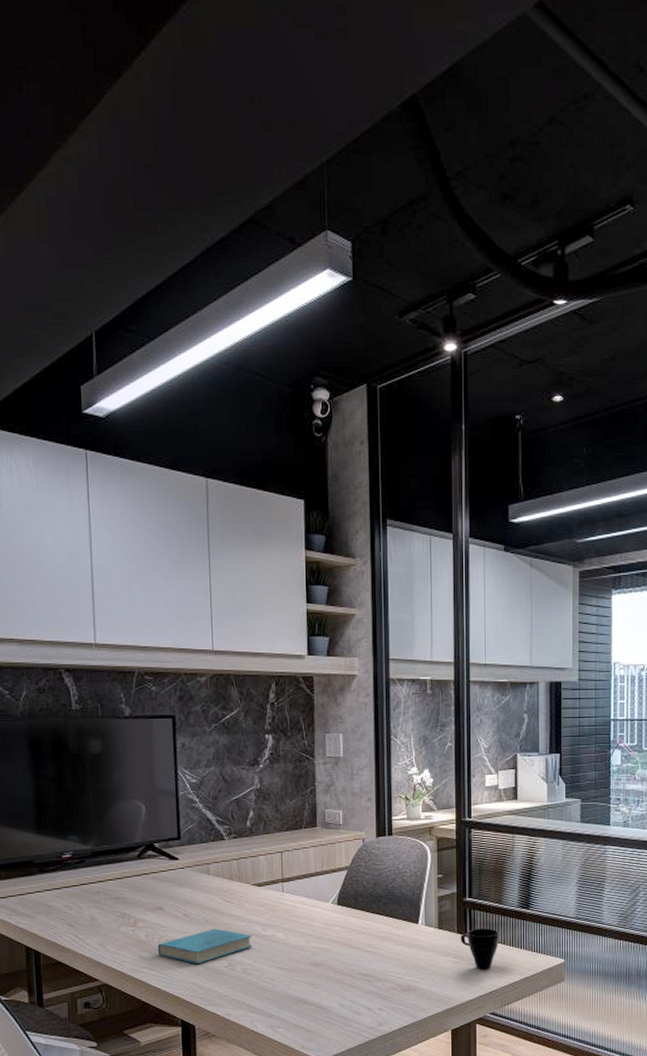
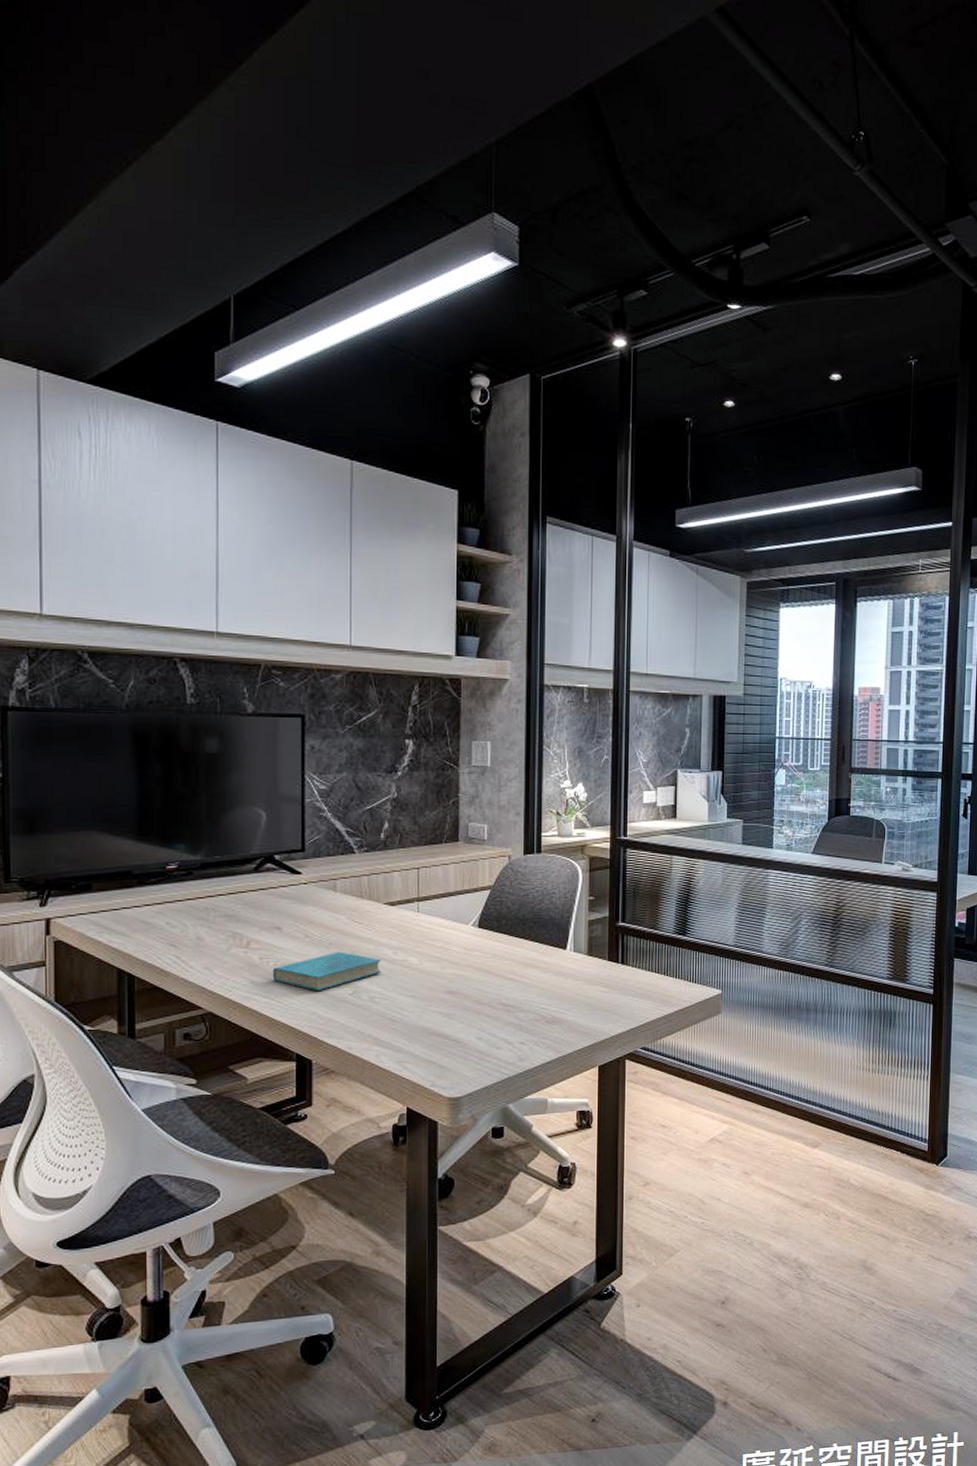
cup: present [461,928,500,969] -> none [612,956,654,1000]

